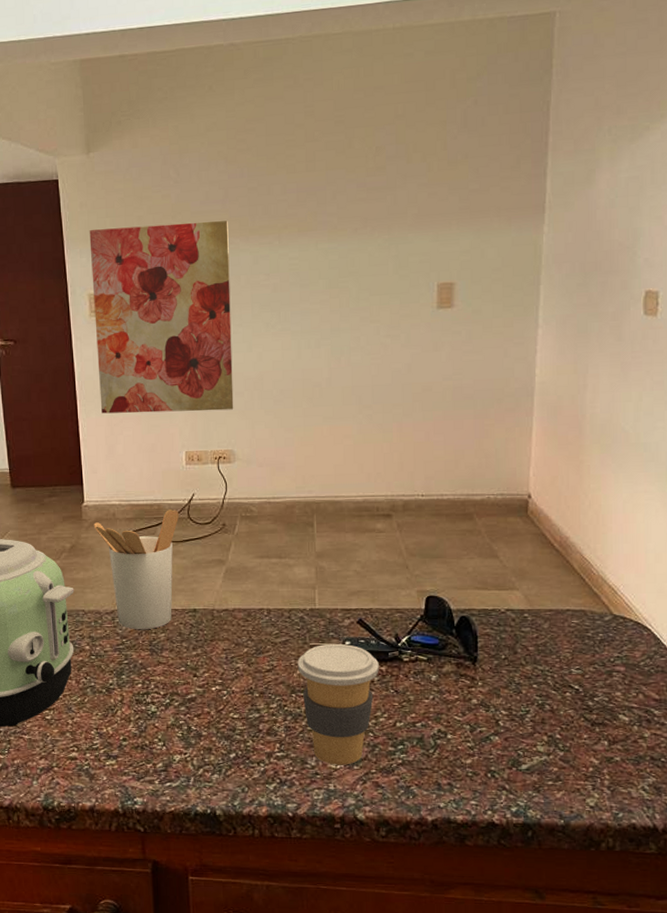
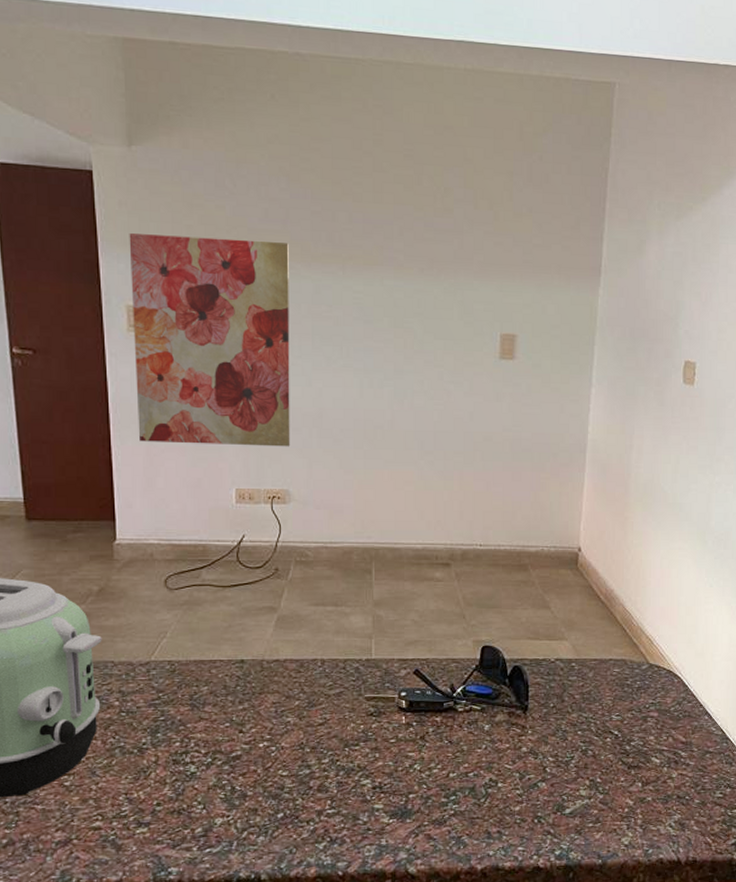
utensil holder: present [93,509,180,629] -> none [127,551,227,682]
coffee cup: present [297,643,379,765] -> none [351,694,434,820]

